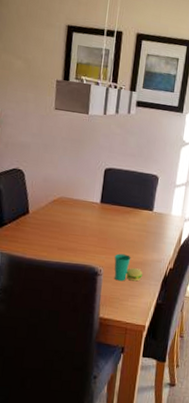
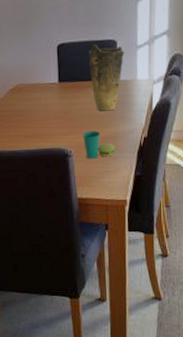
vase: none [130,175,165,239] -> present [88,43,125,111]

